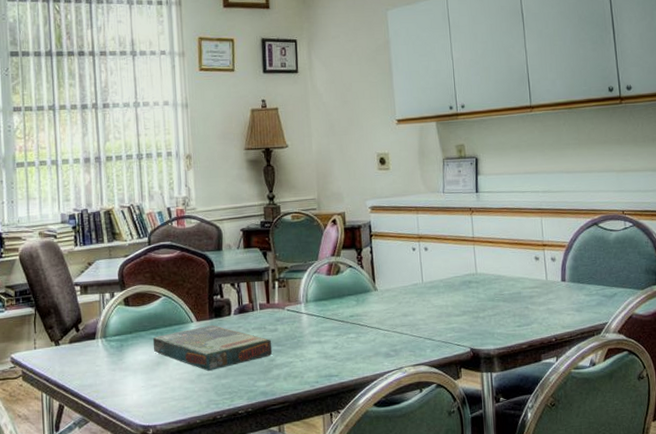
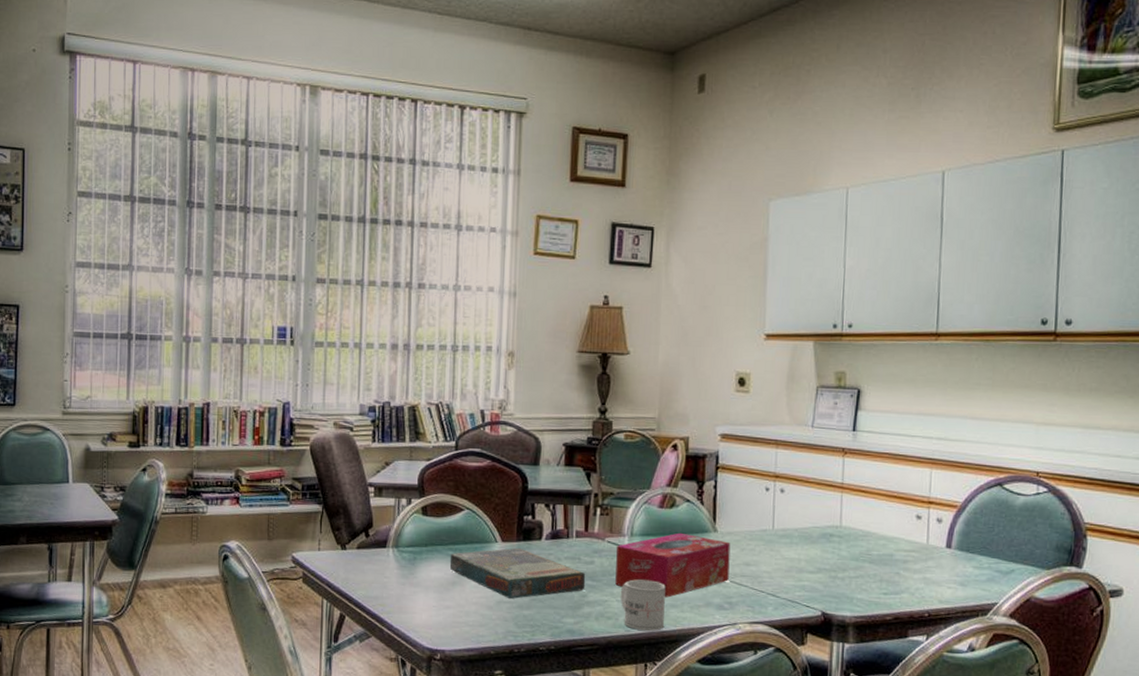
tissue box: none [294,294,392,353] -> present [615,532,731,598]
mug: none [303,339,342,384] -> present [621,579,666,631]

